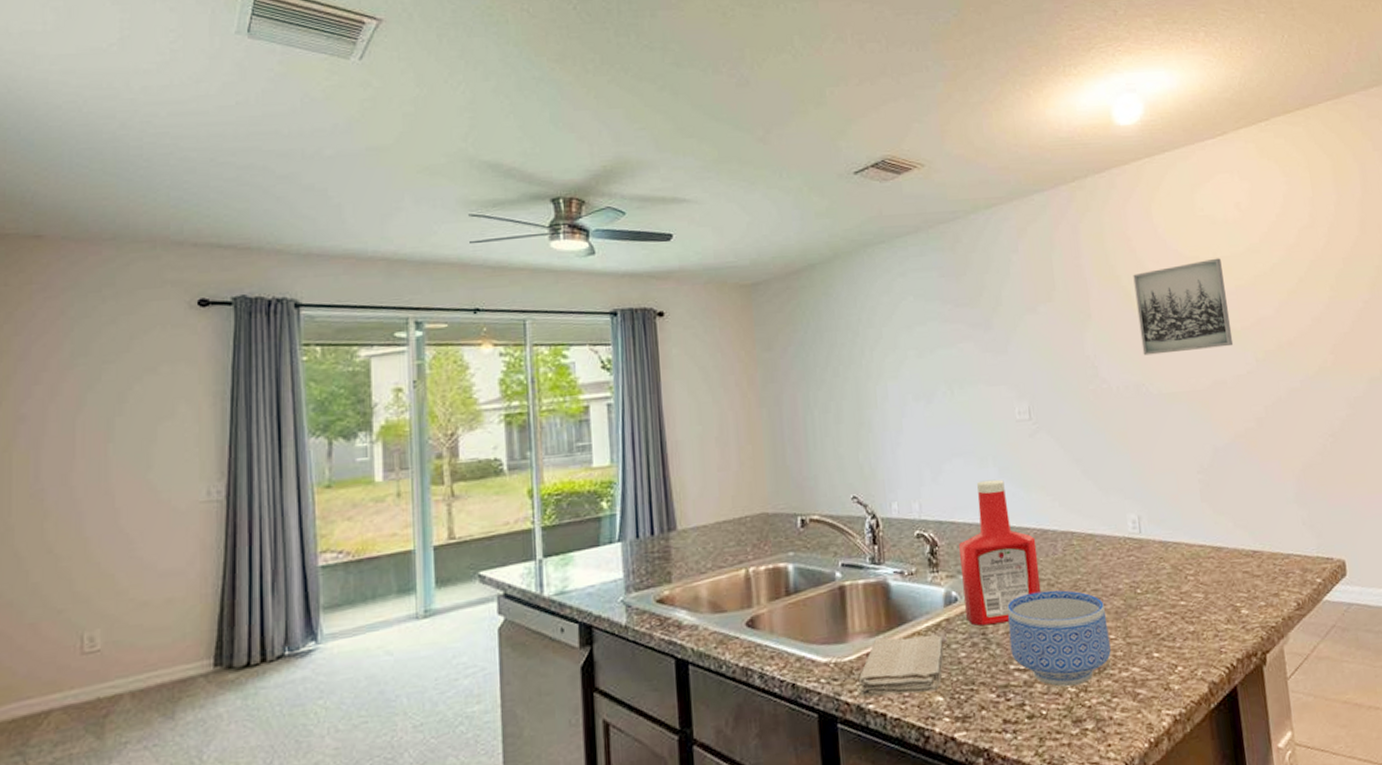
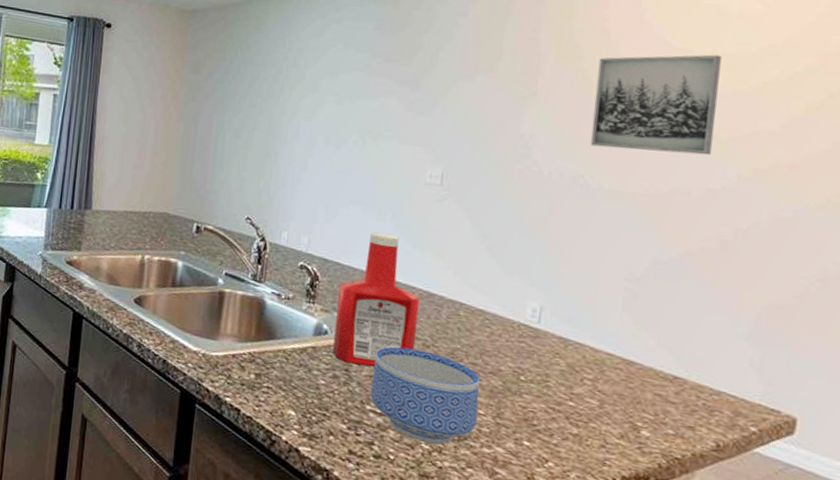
washcloth: present [858,634,944,696] -> none [221,345,306,405]

